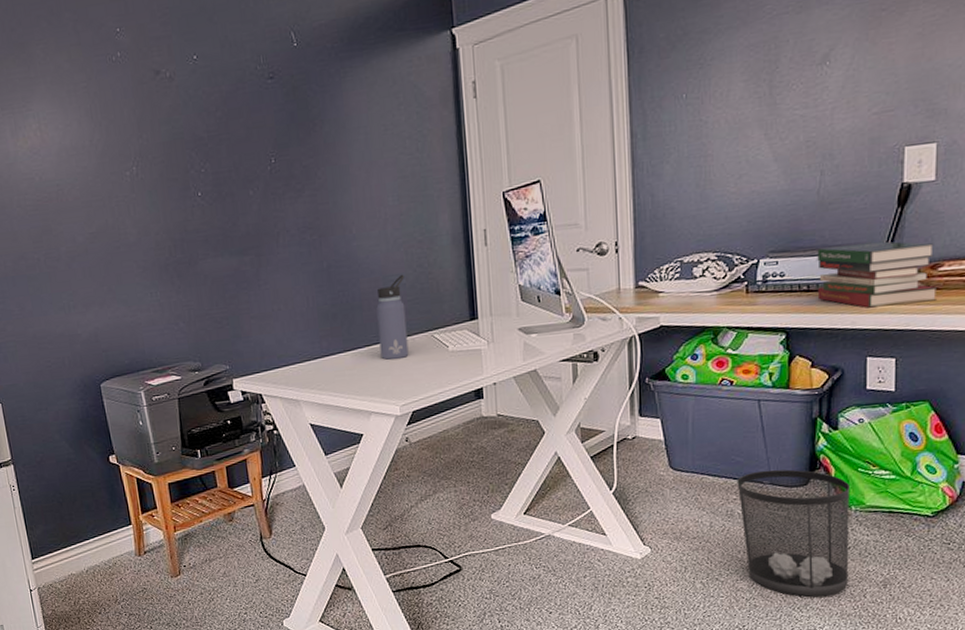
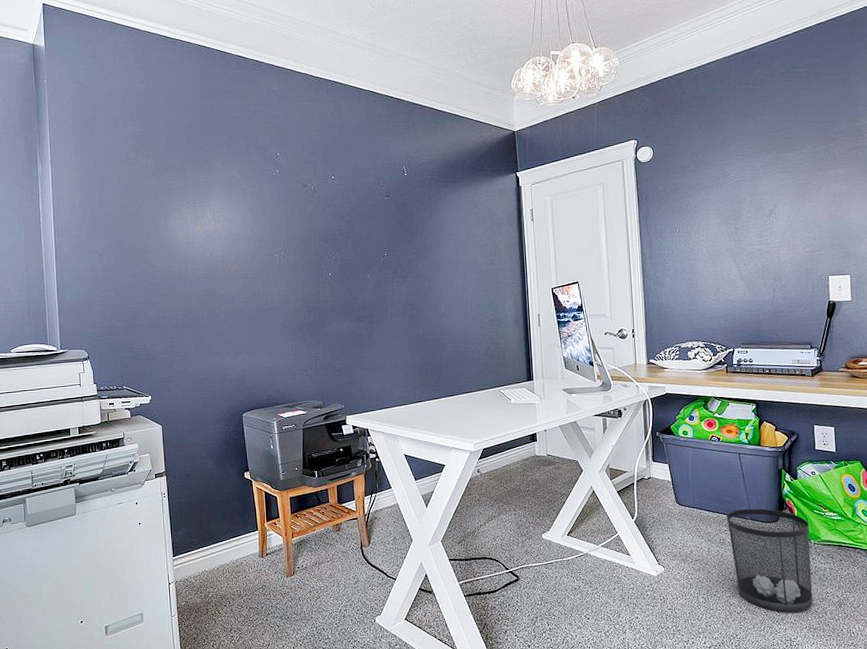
water bottle: present [376,274,409,360] -> none [458,343,481,408]
books: present [817,241,938,308] -> none [774,341,860,389]

